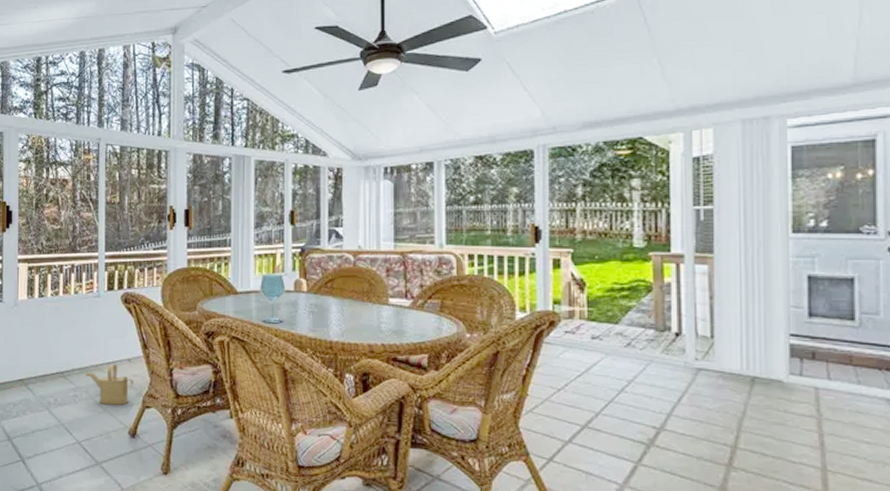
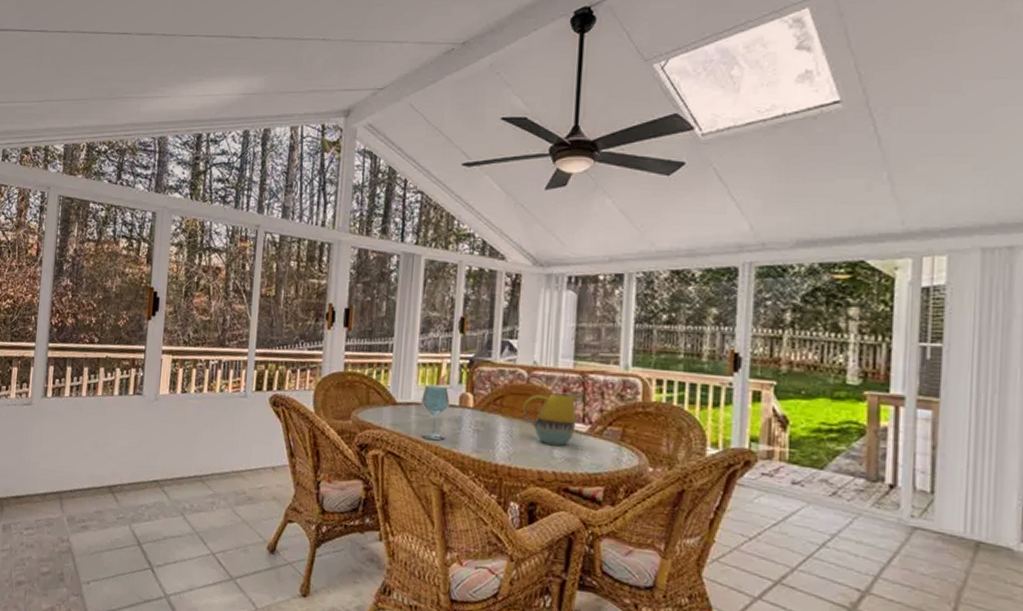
watering can: present [85,364,134,405] -> none [225,471,277,517]
pitcher: none [351,273,400,321] -> present [522,393,578,447]

